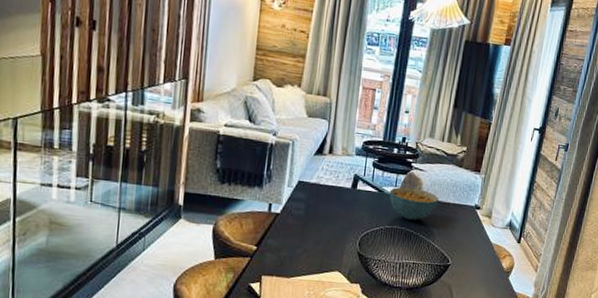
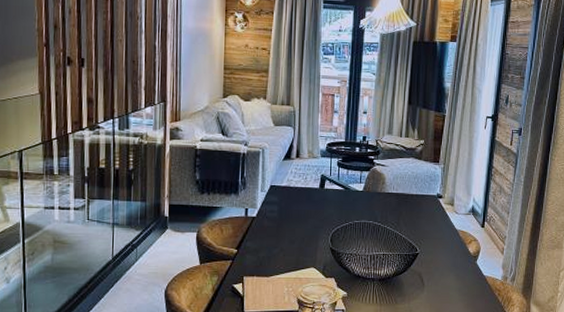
cereal bowl: present [389,187,439,220] -> none [355,183,402,213]

